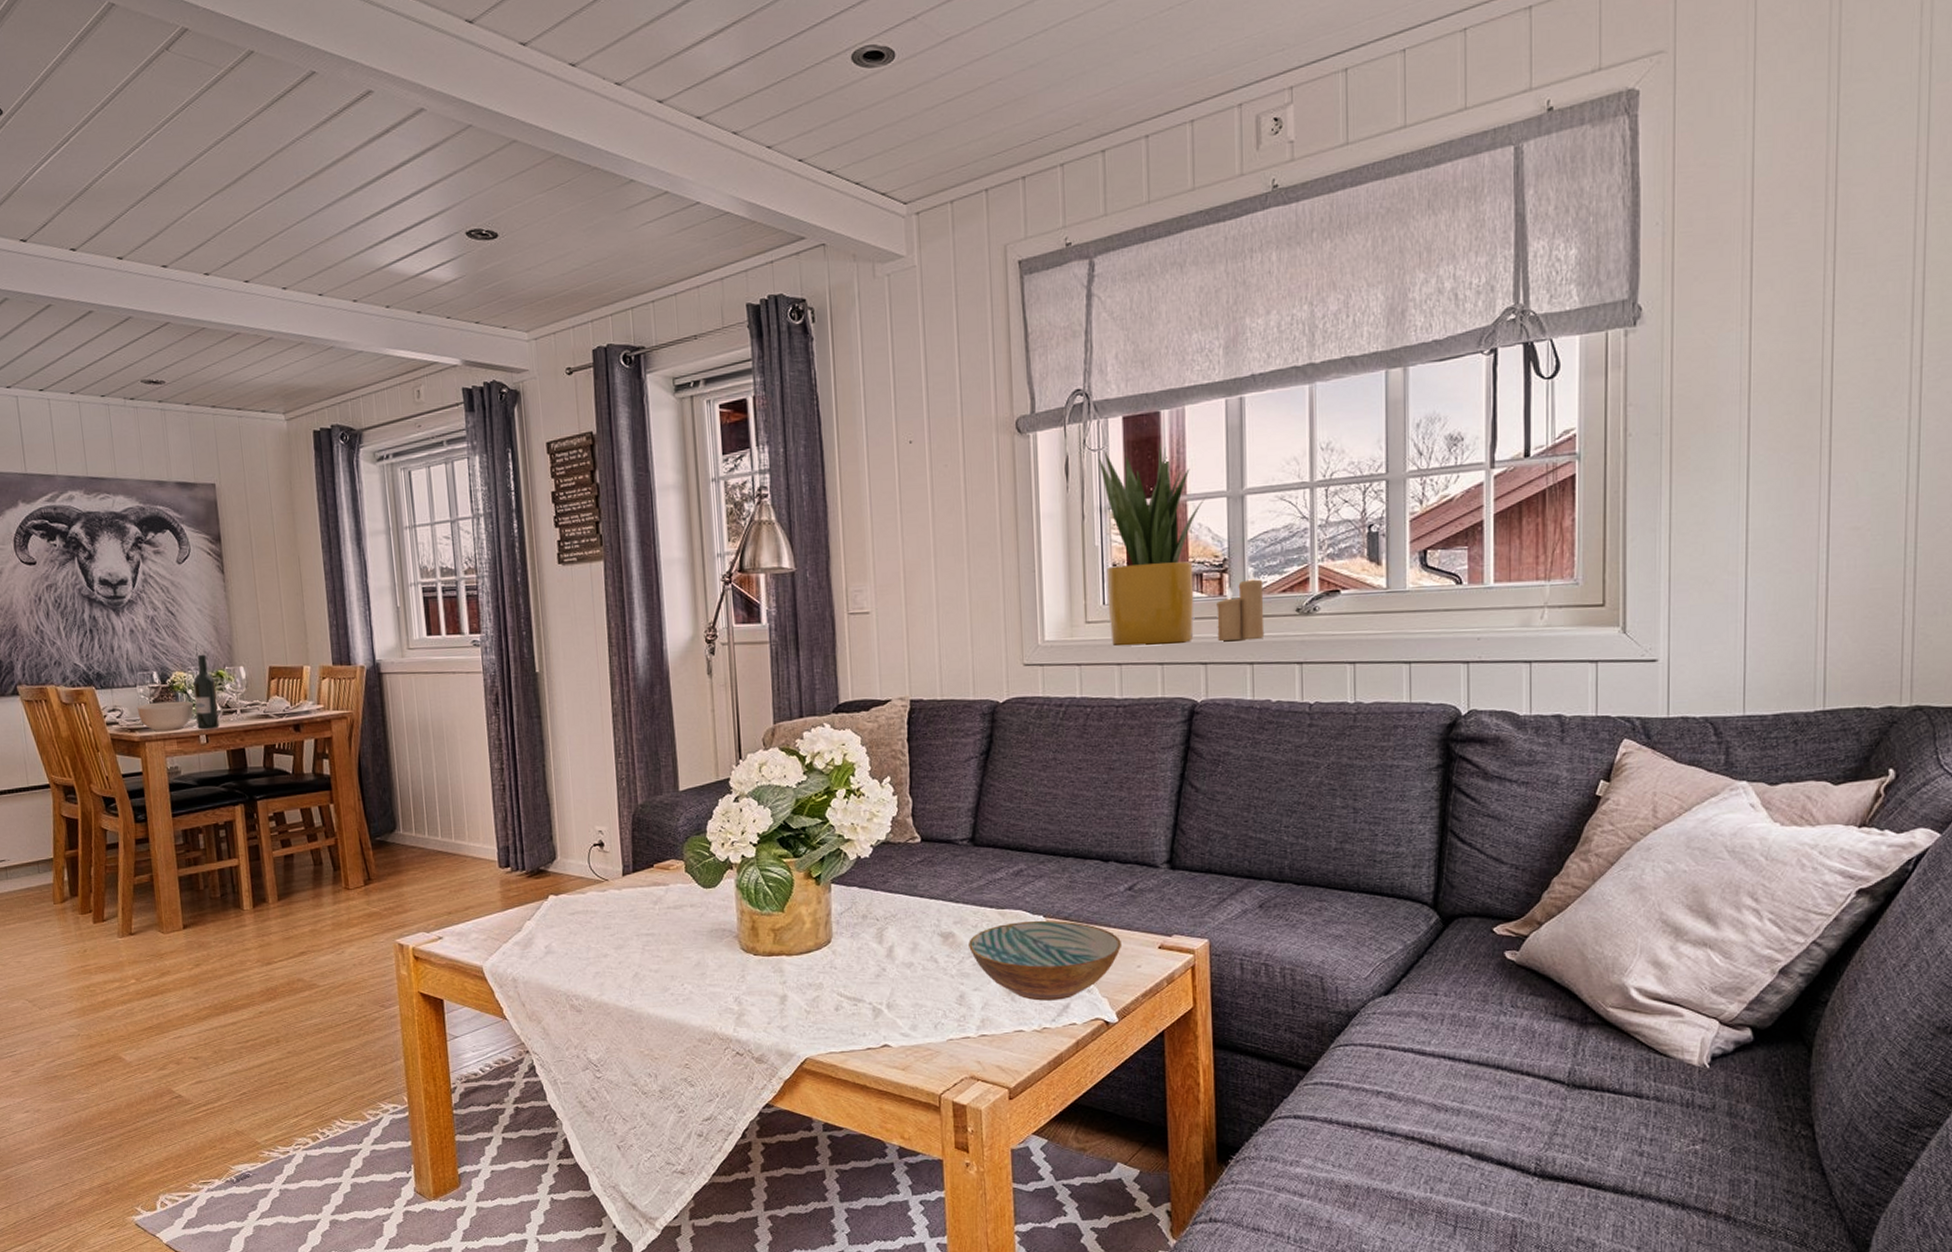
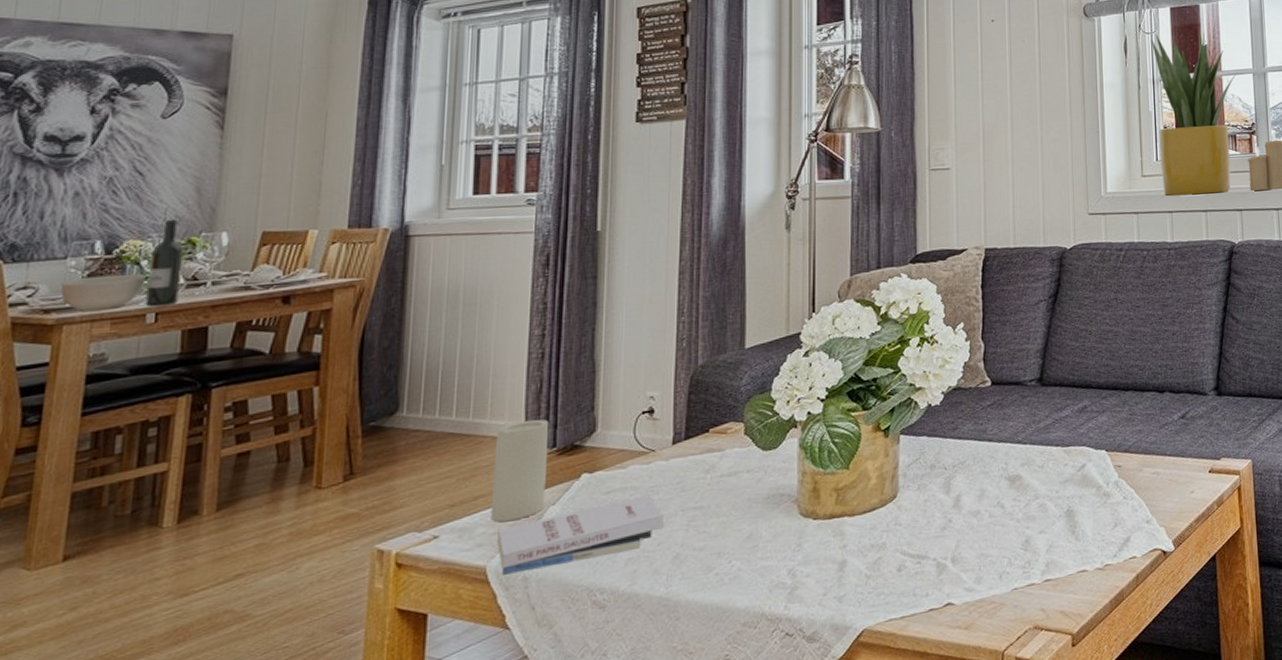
candle: none [476,844,522,931] -> present [490,419,549,522]
books: none [488,919,622,975] -> present [497,495,663,575]
bowl: present [968,920,1123,1001] -> none [1035,453,1177,538]

